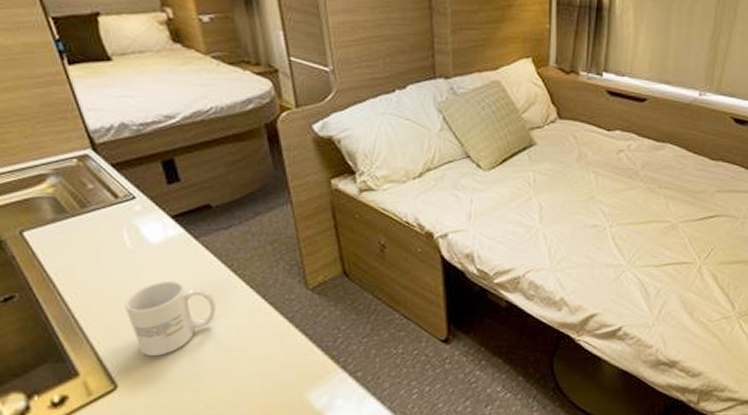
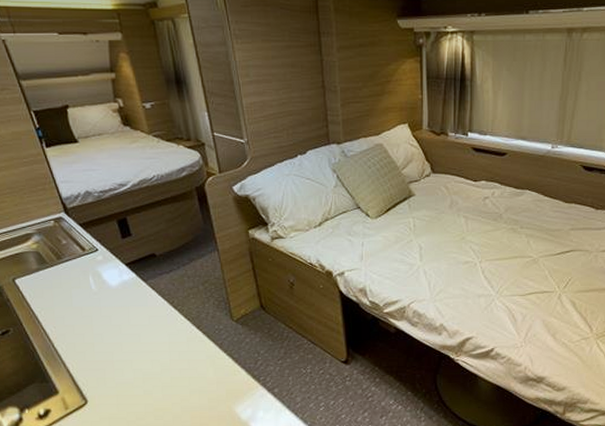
mug: present [124,280,216,355] -> none [91,316,161,376]

